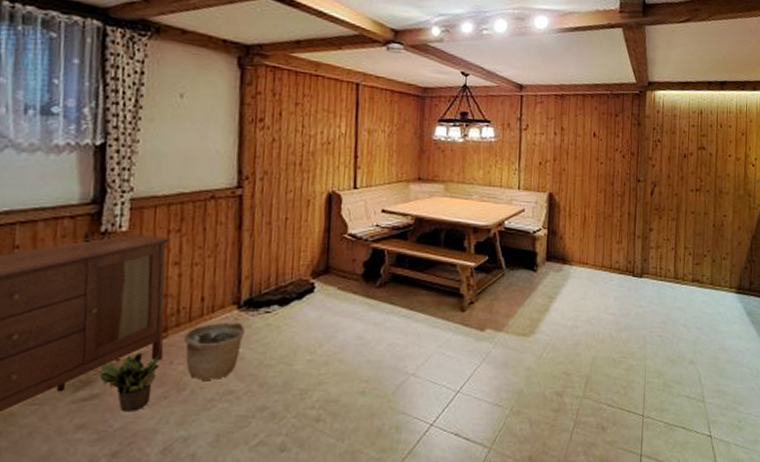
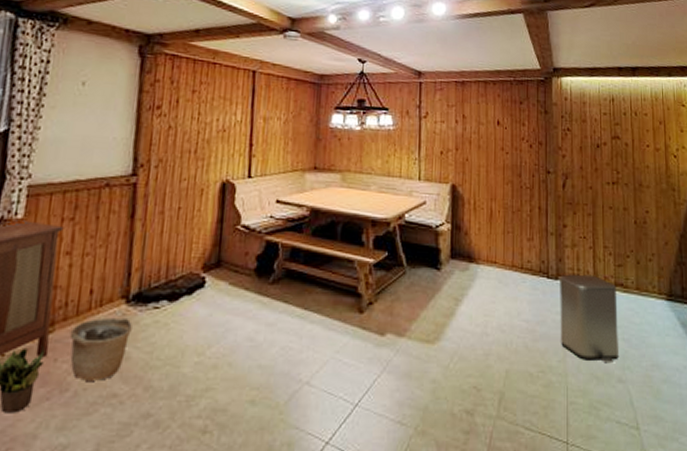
pedal bin: none [642,272,694,349] -> present [560,274,618,364]

